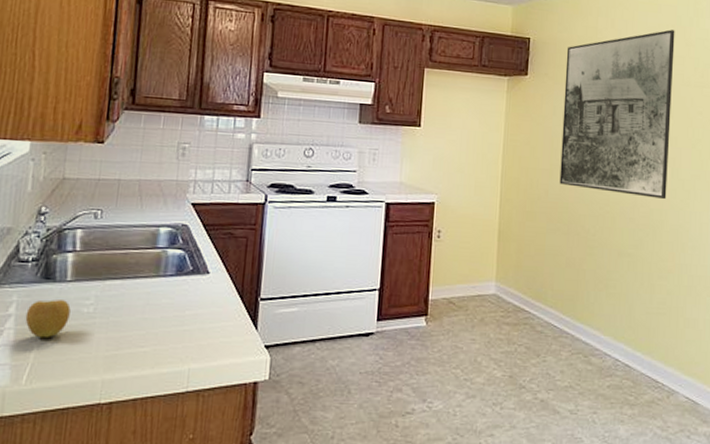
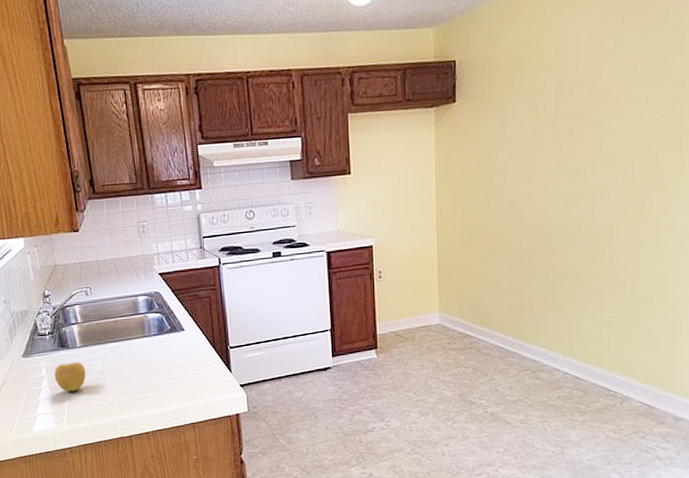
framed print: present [559,29,675,200] -> none [497,18,626,213]

